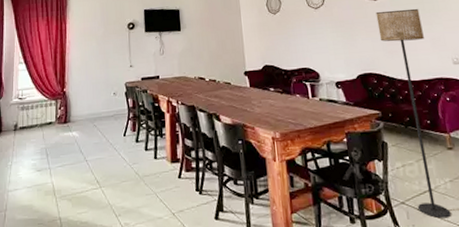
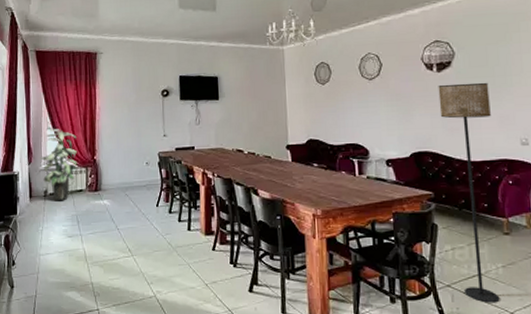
indoor plant: none [11,63,48,135] -> present [40,129,77,201]

